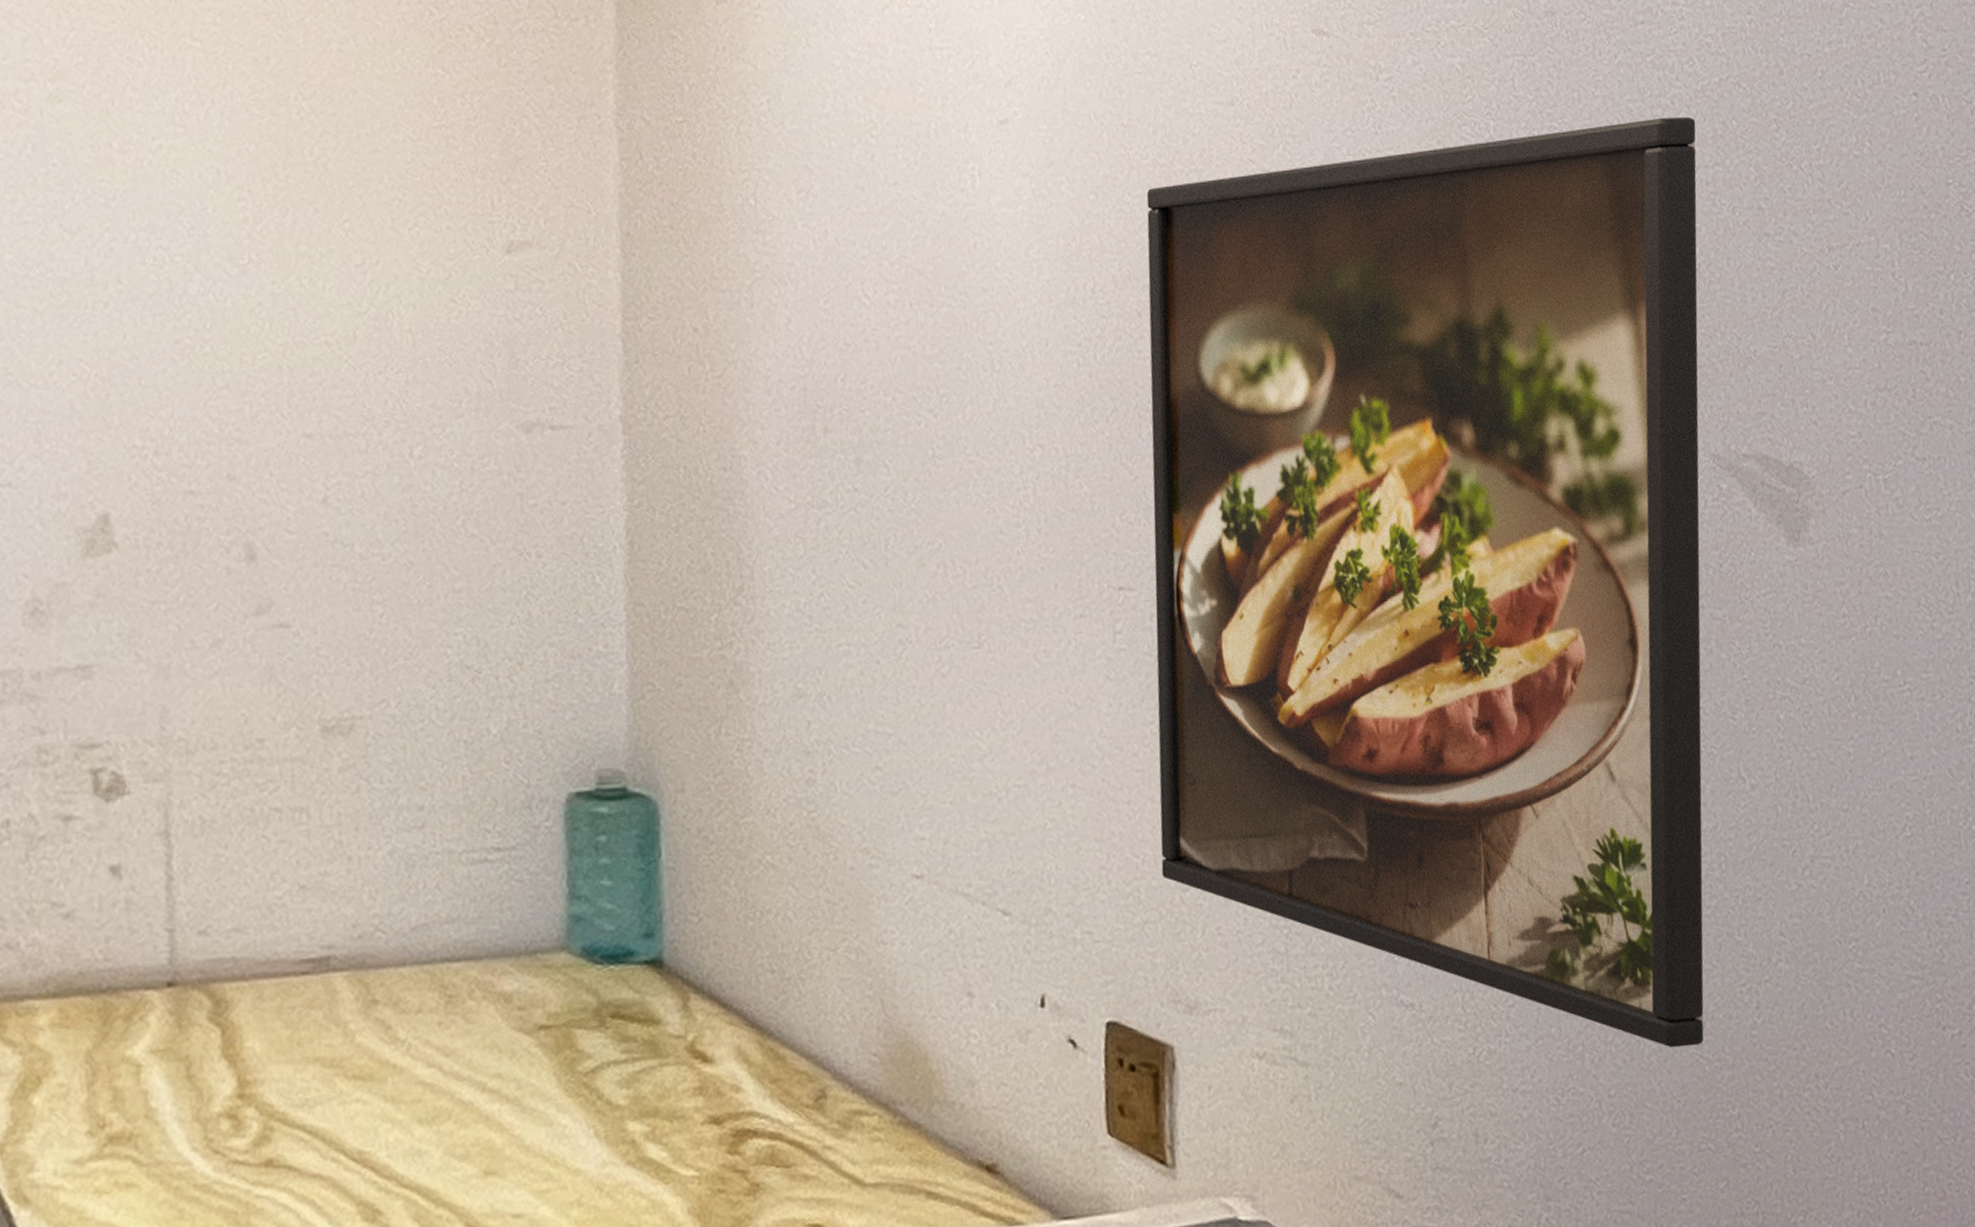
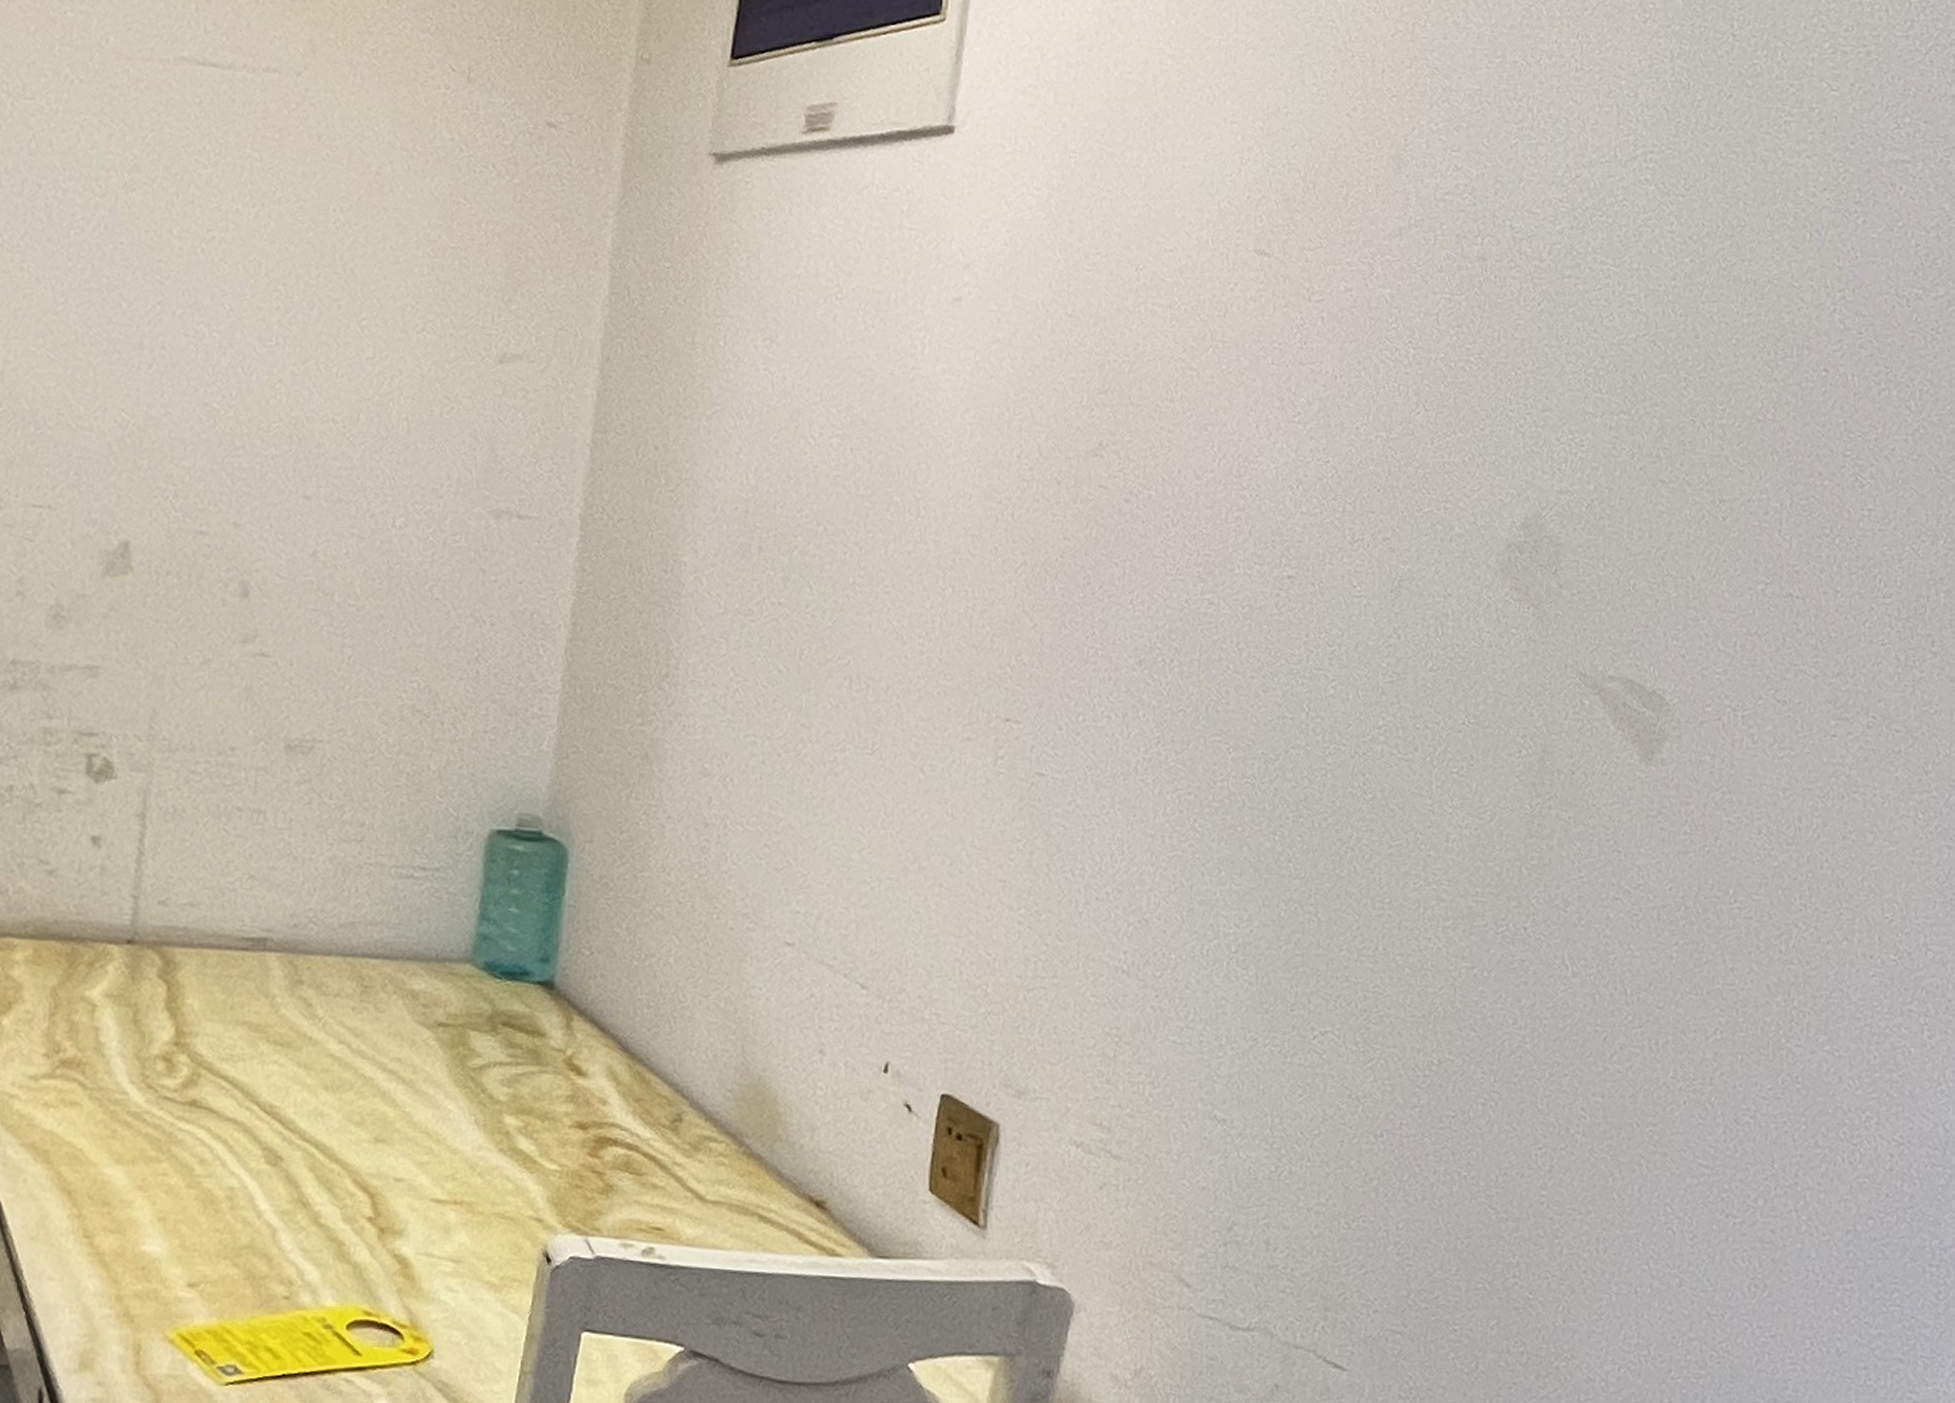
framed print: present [1146,116,1704,1048] -> none [1010,364,1608,1196]

